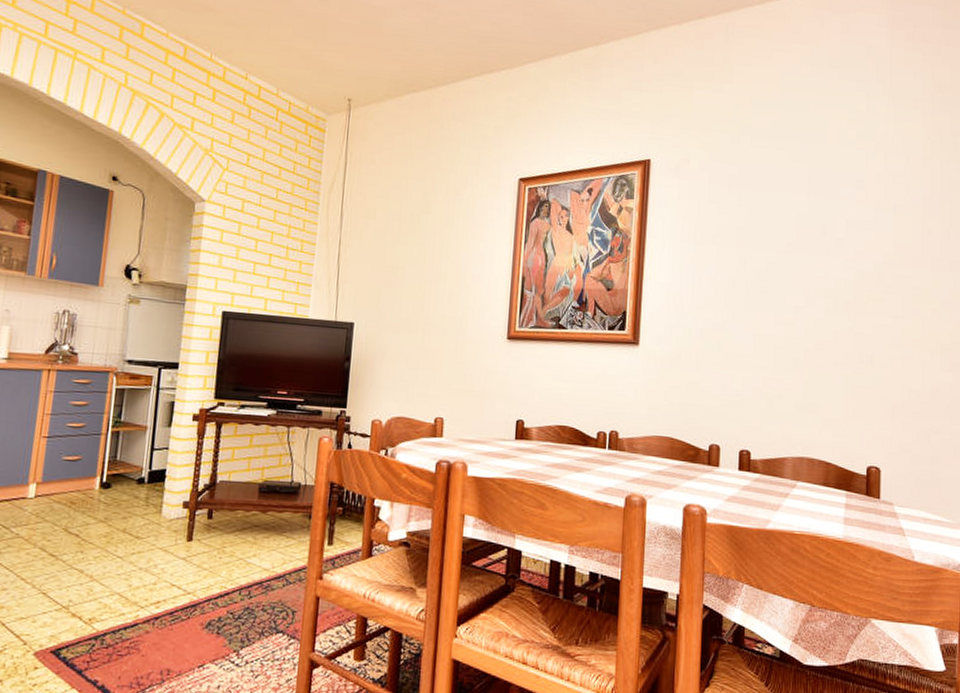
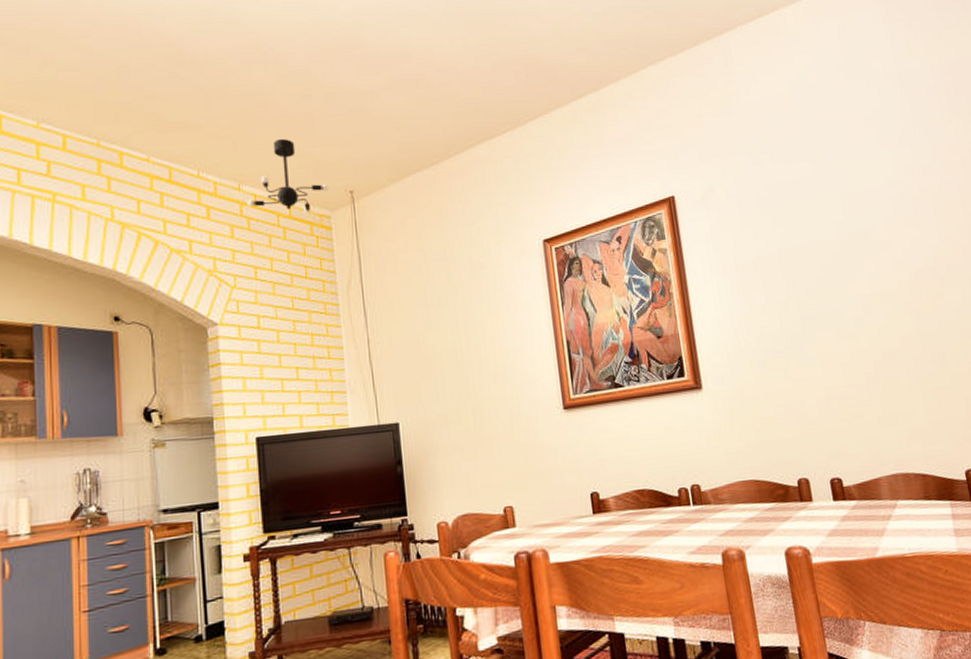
ceiling light fixture: none [251,37,330,113] -> present [247,139,330,214]

